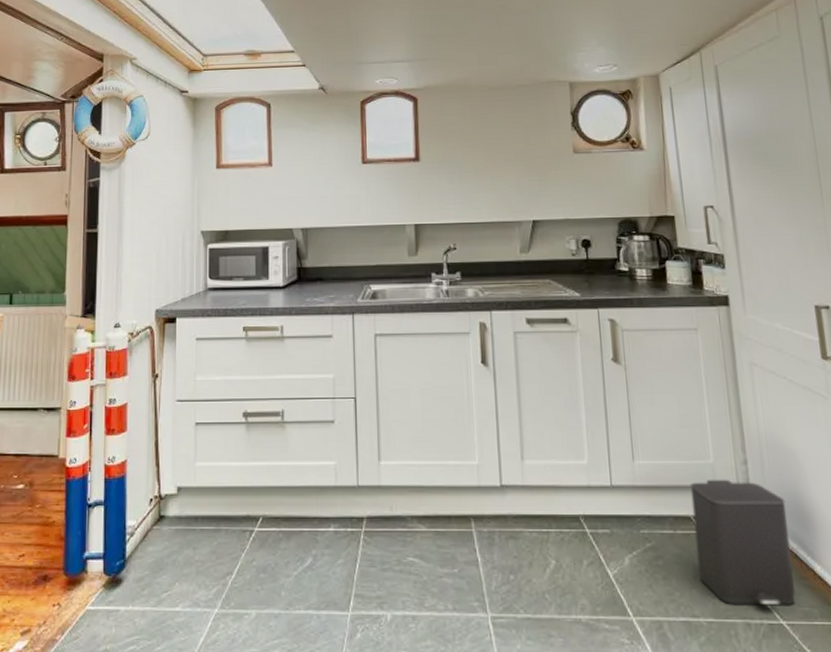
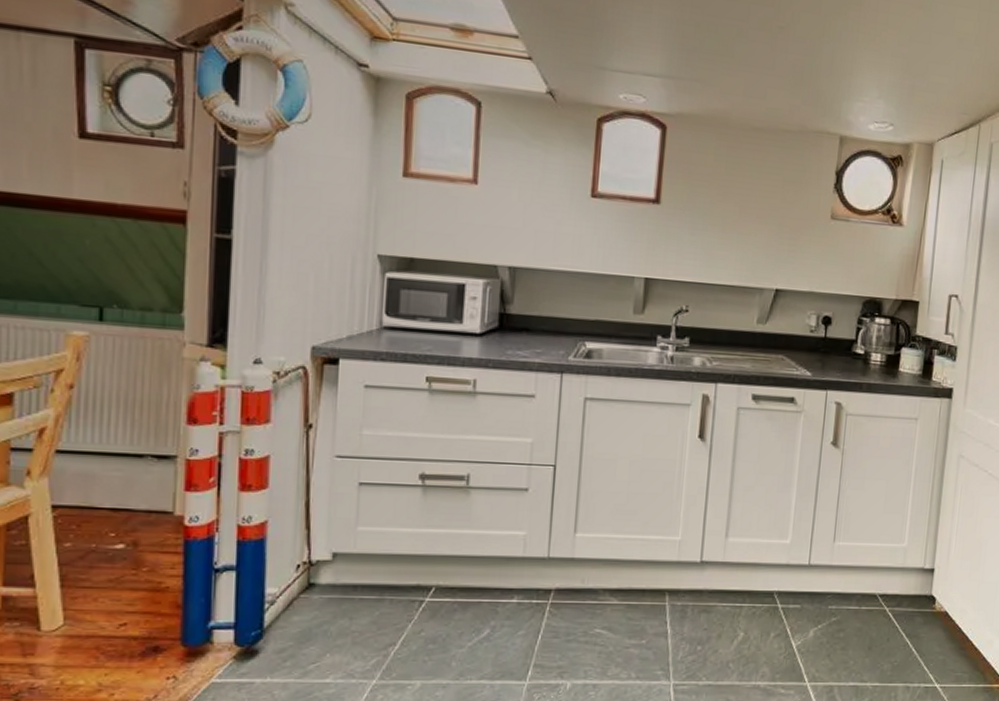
pedal bin: present [690,479,796,606] -> none [874,561,962,672]

